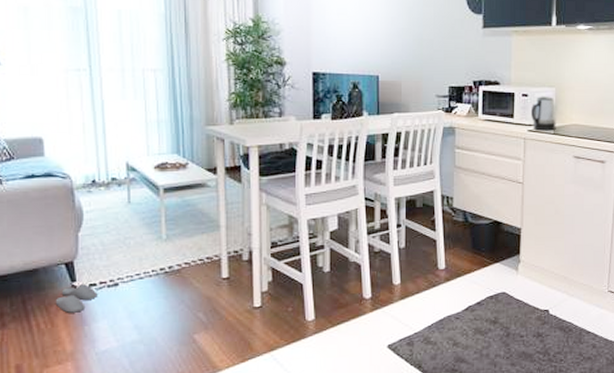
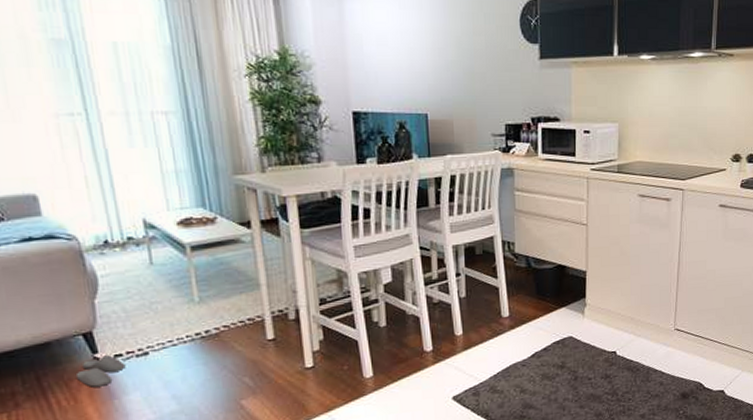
kettle: present [532,97,556,131] -> none [594,133,620,169]

